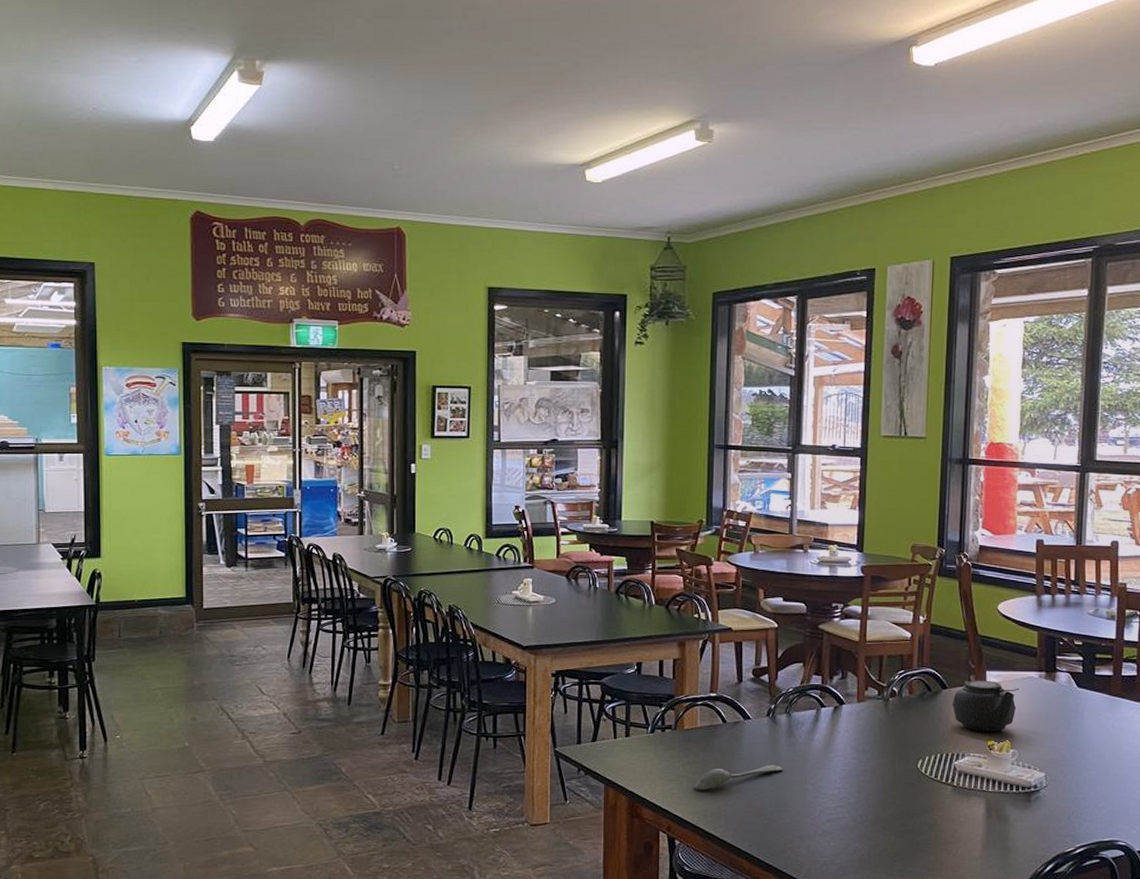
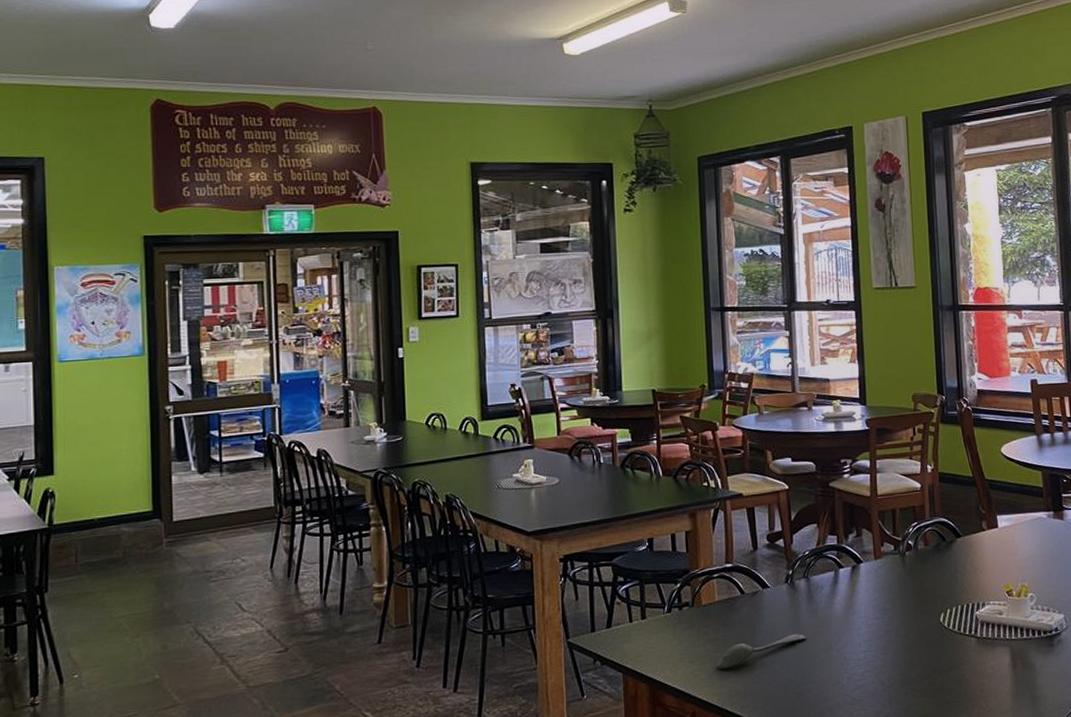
teapot: present [952,679,1020,732] -> none [967,524,1031,578]

